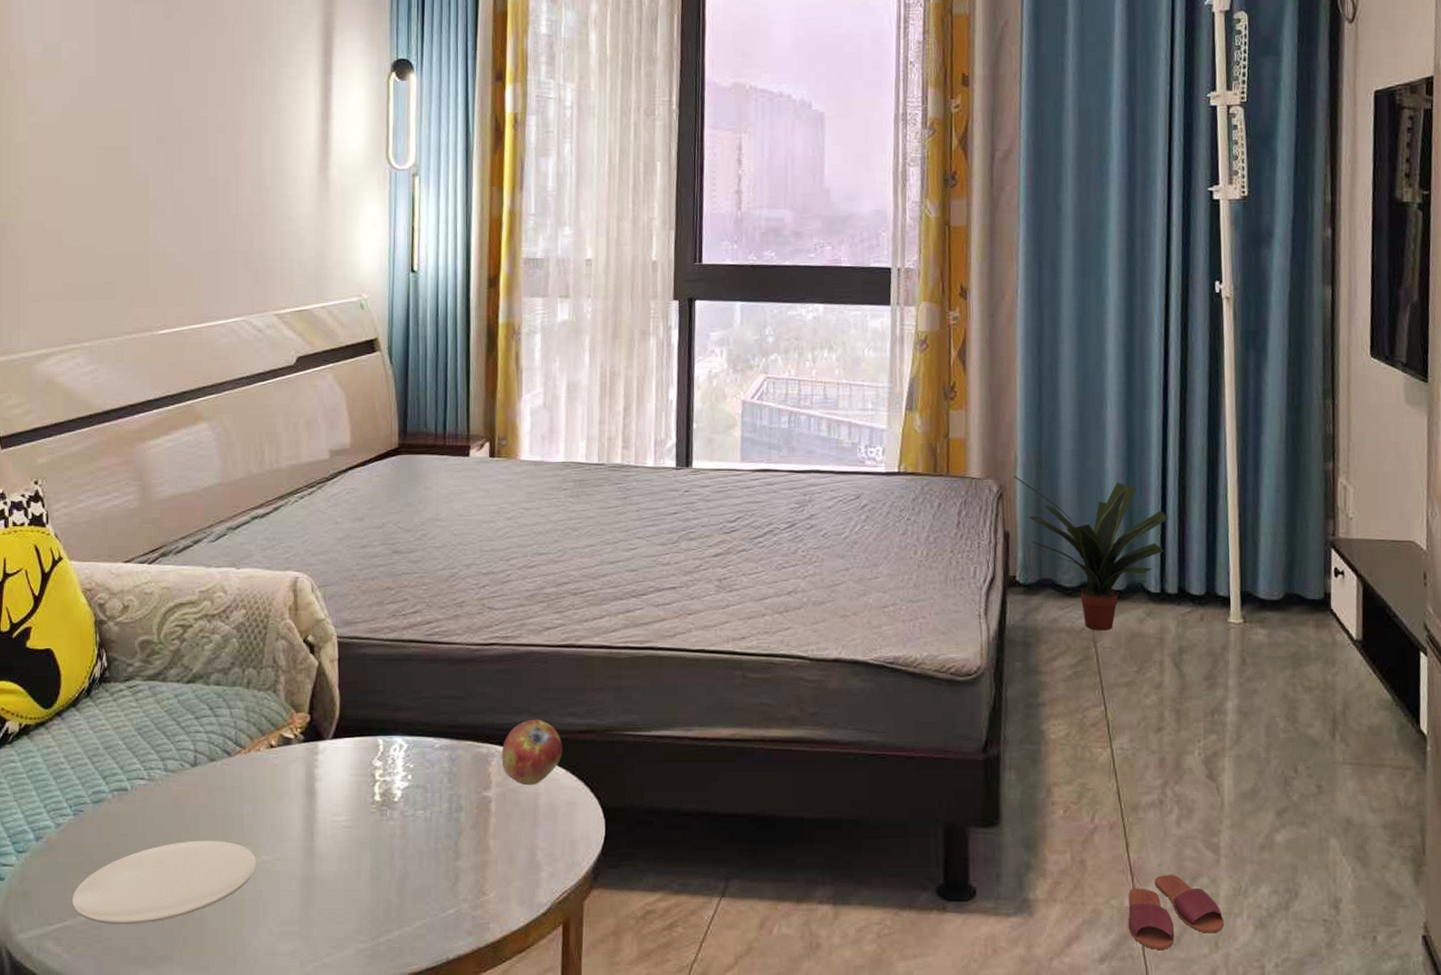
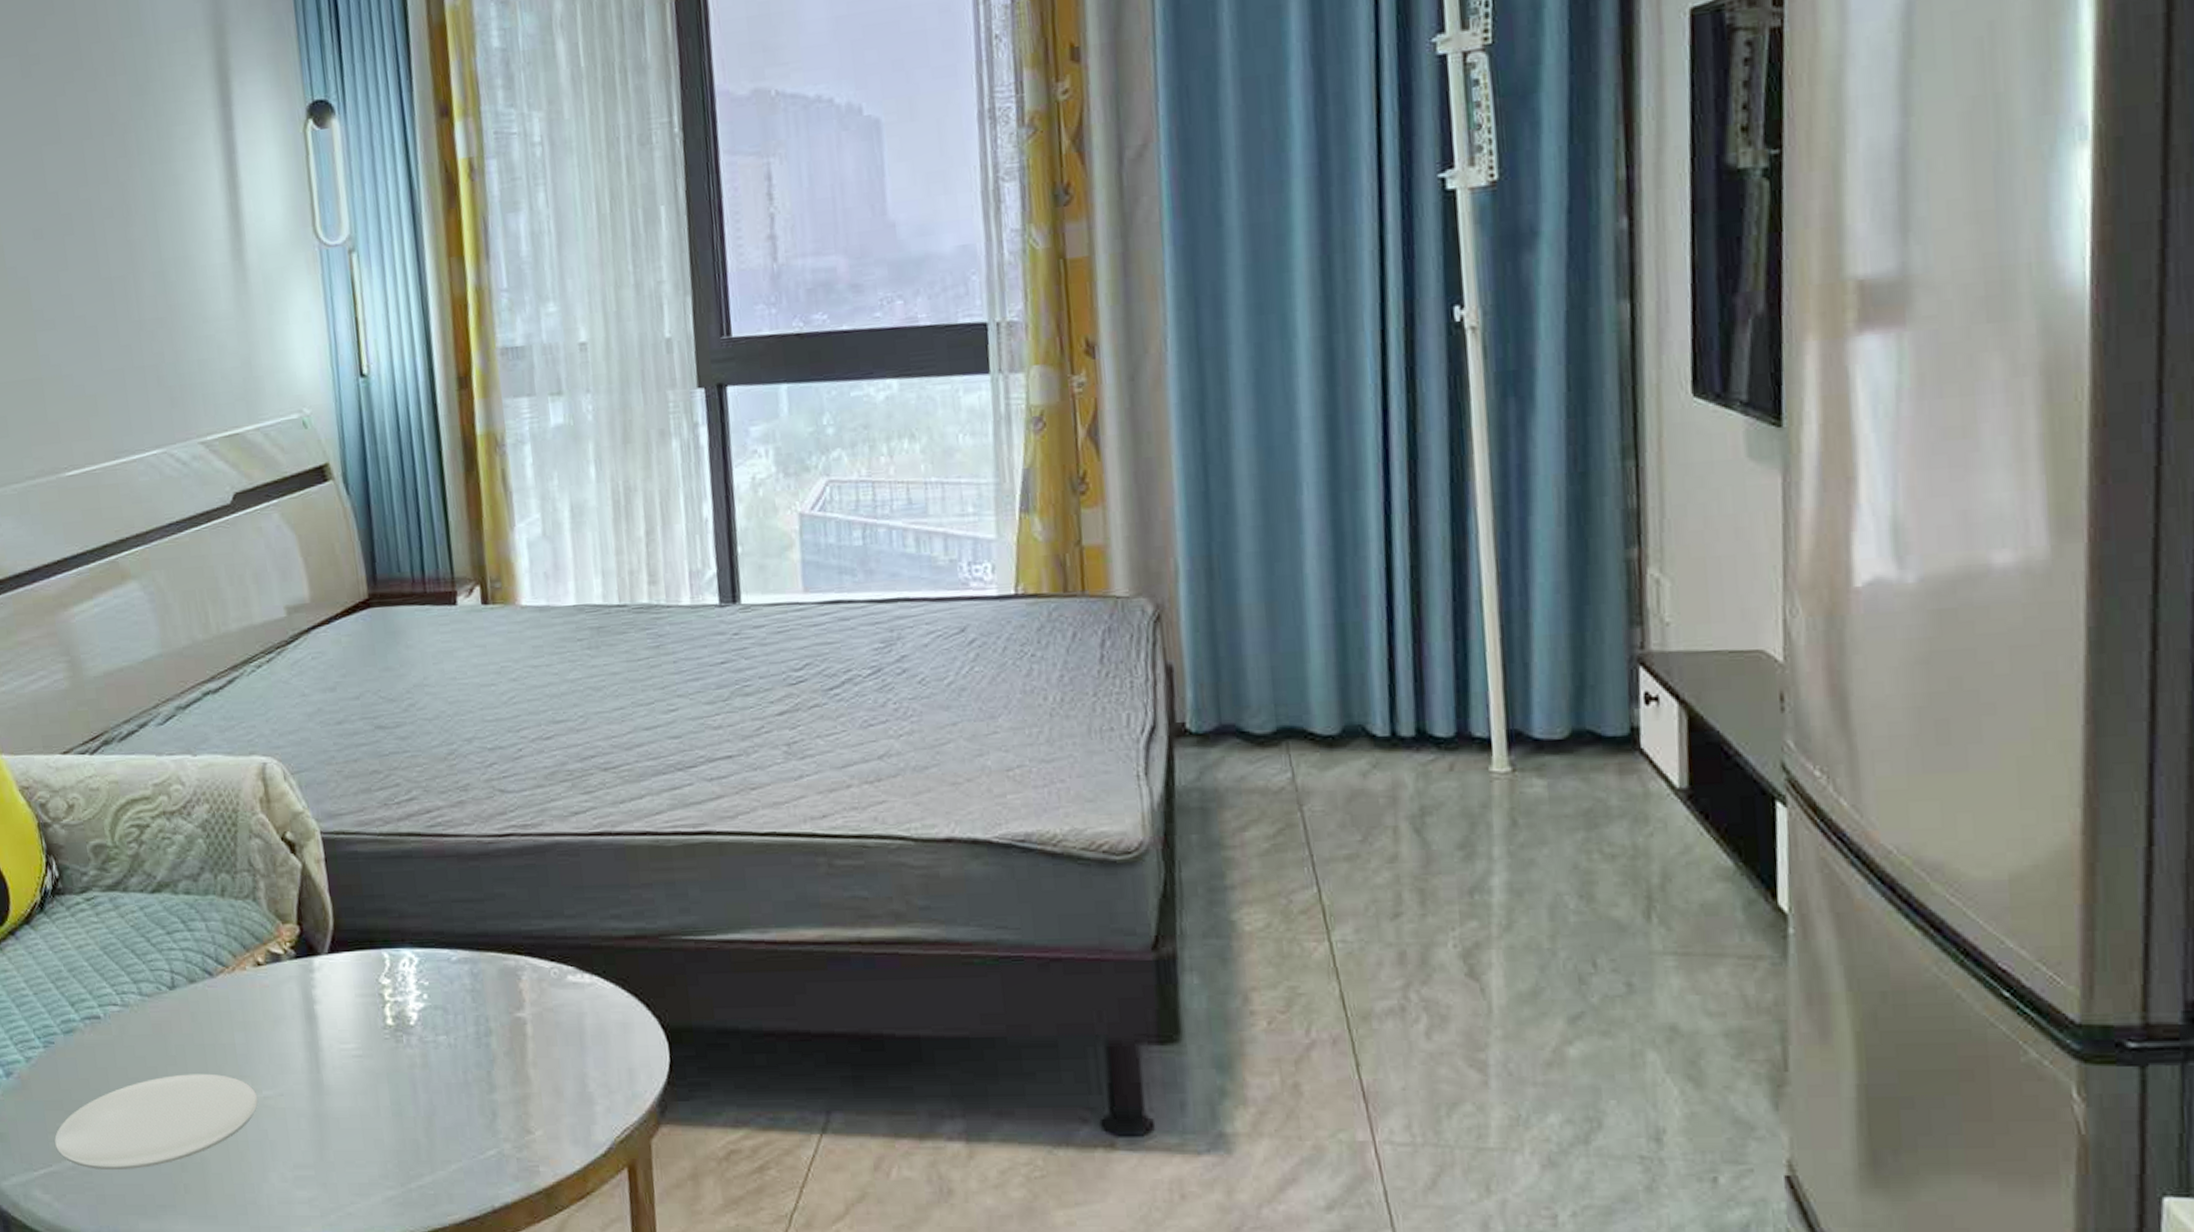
fruit: present [501,719,563,786] -> none [532,923,609,1004]
potted plant: present [1014,475,1168,631] -> none [1175,589,1398,790]
slippers: present [1128,874,1224,949] -> none [1362,1100,1498,1195]

